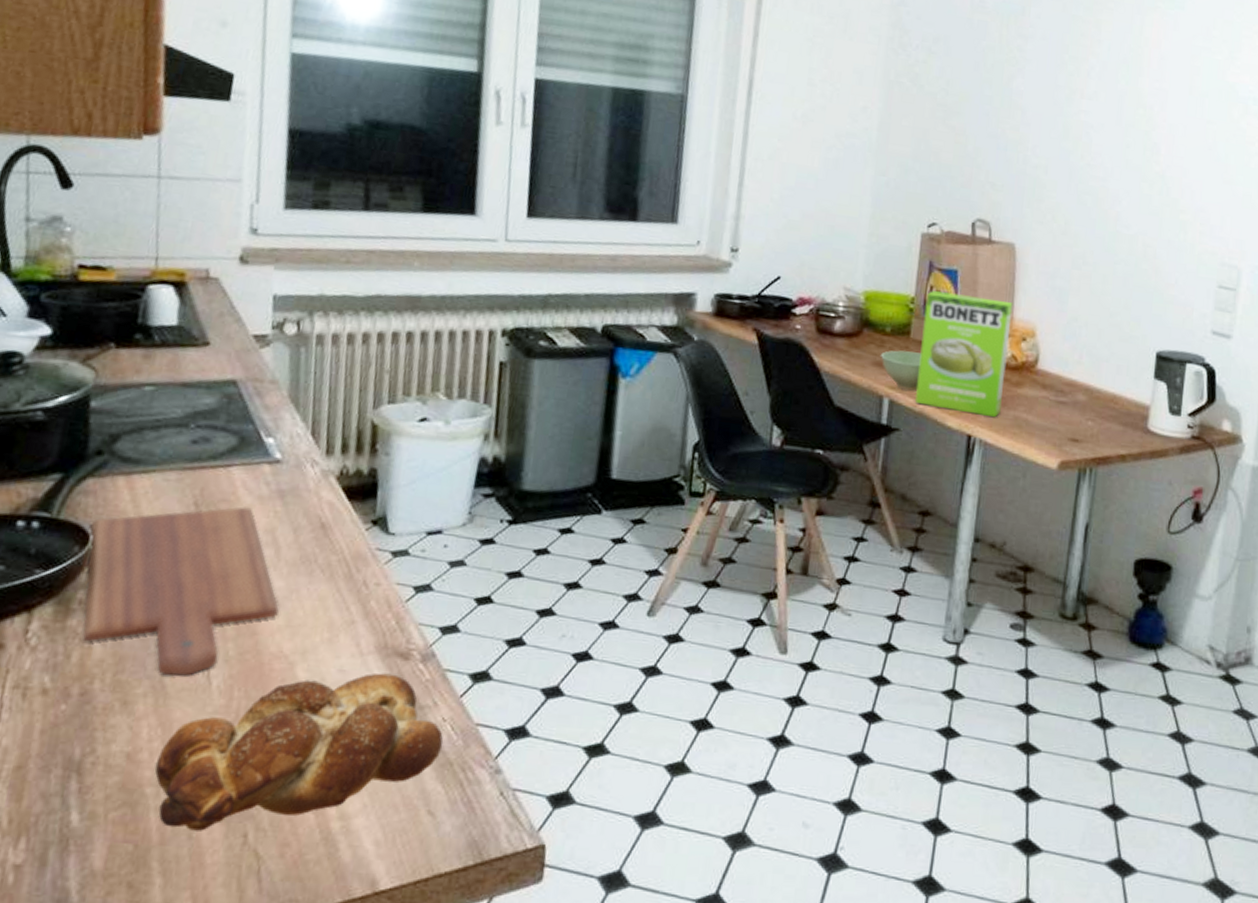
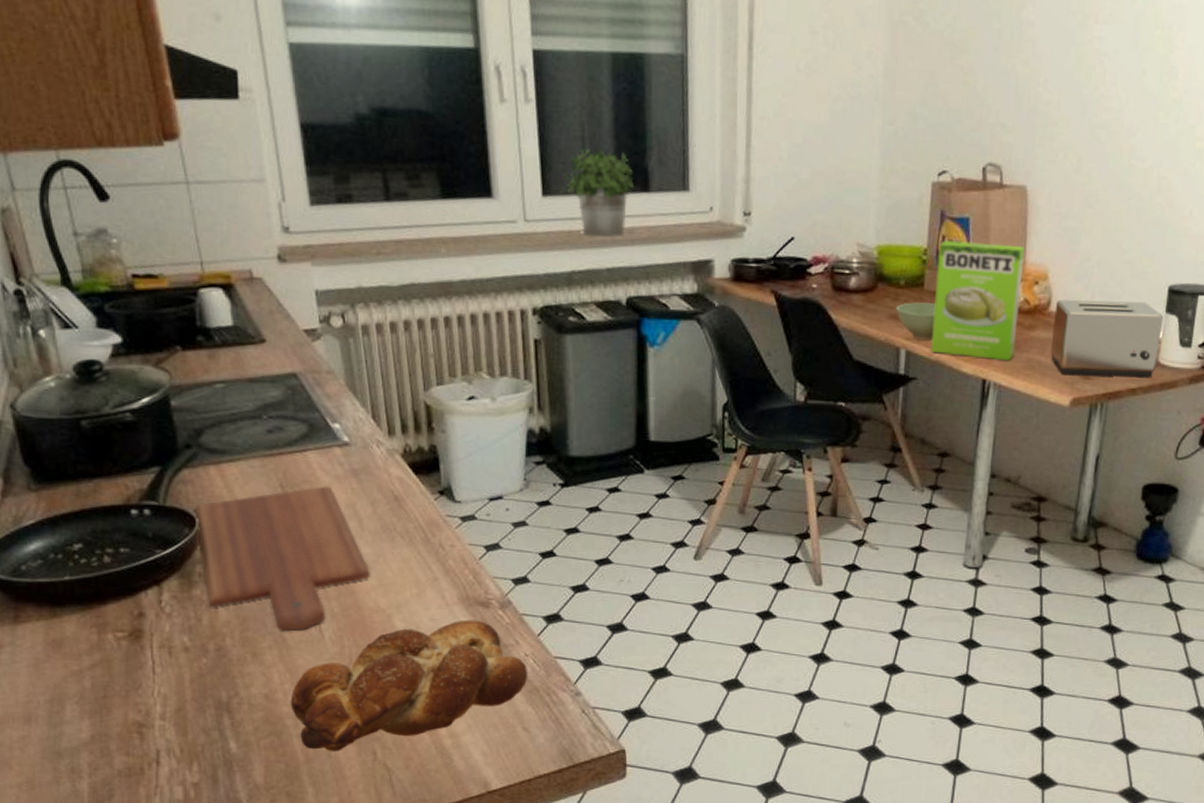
potted plant: none [550,174,623,264] -> present [563,148,634,238]
toaster: none [1037,358,1152,445] -> present [1050,299,1164,378]

